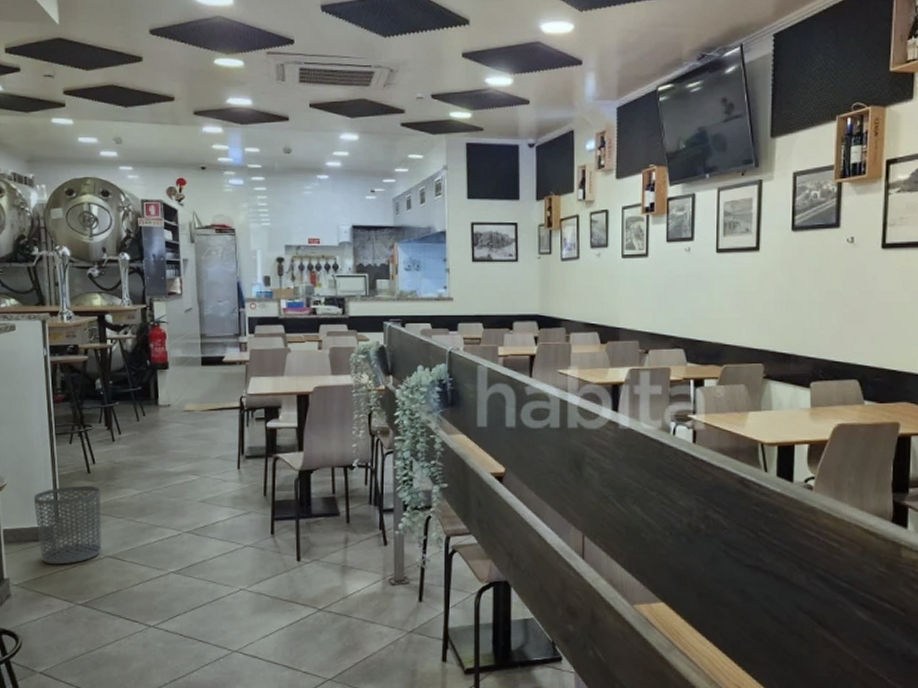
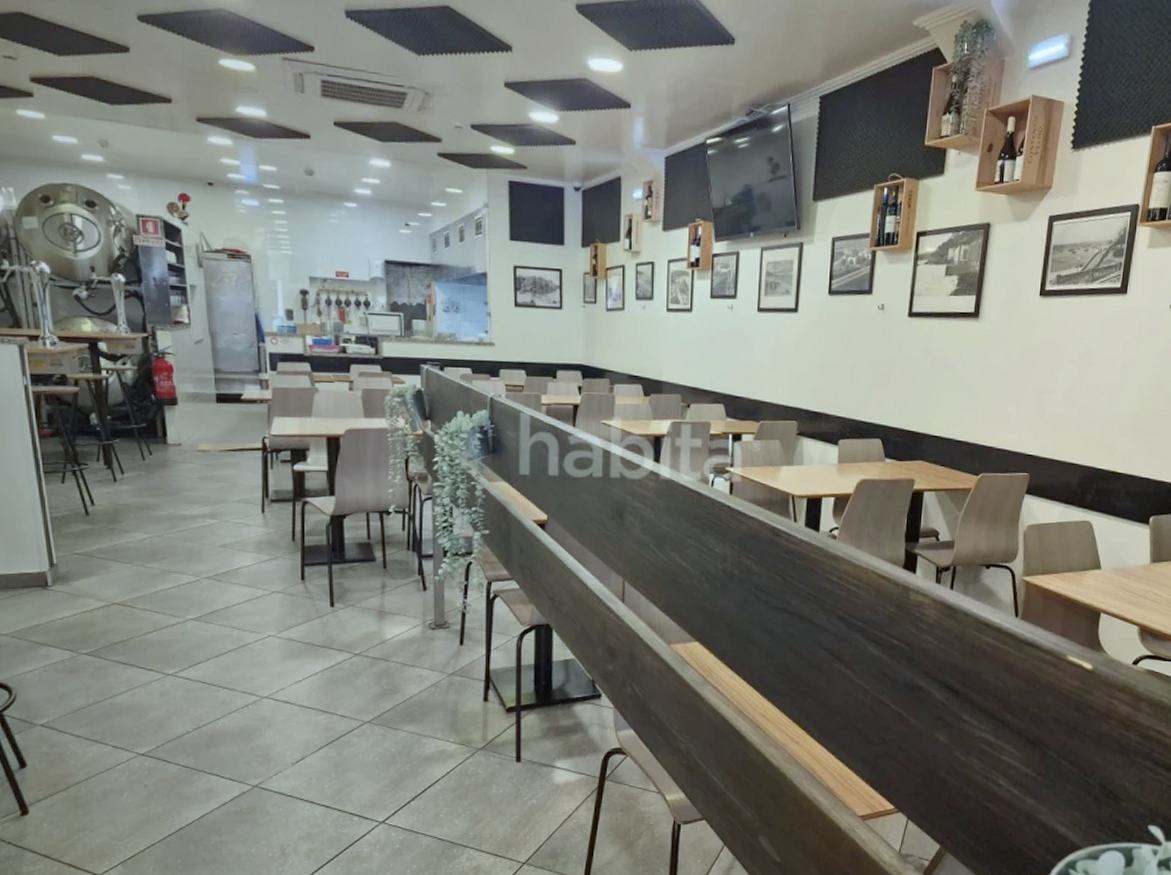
waste bin: present [33,485,102,565] -> none [20,528,107,613]

